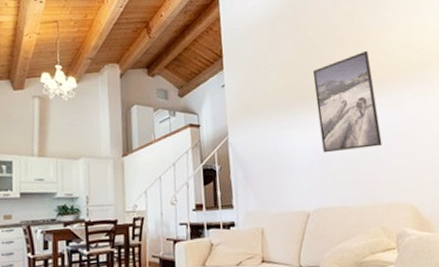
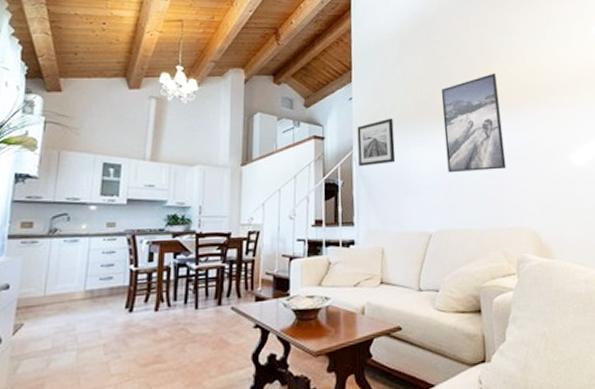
wall art: none [231,102,271,152] -> present [357,118,396,167]

